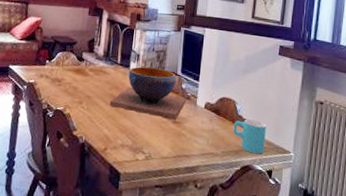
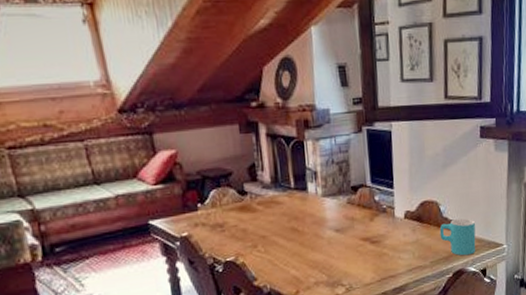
decorative bowl: present [109,66,187,120] -> none [291,183,383,242]

